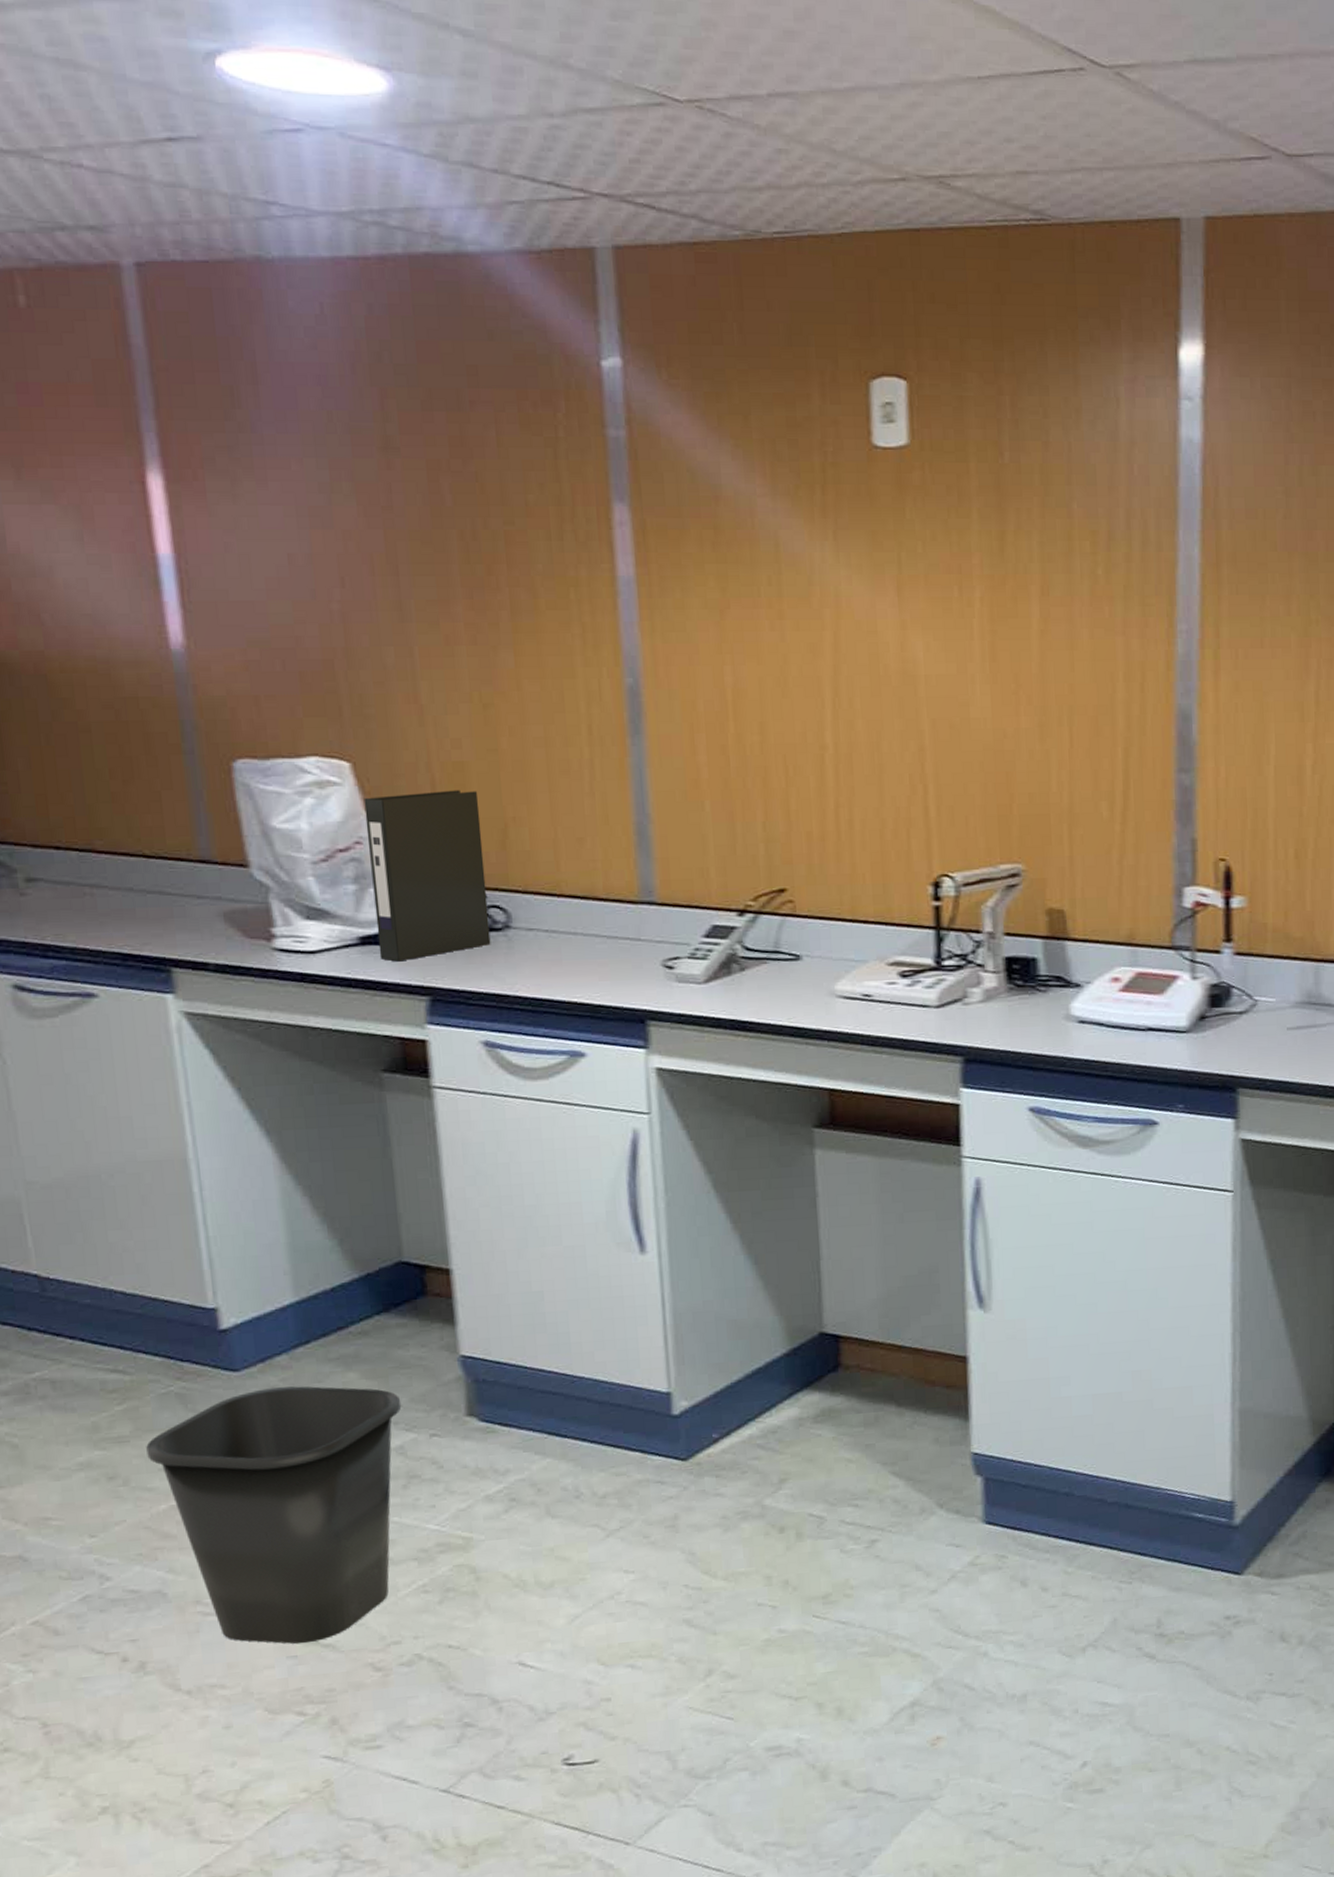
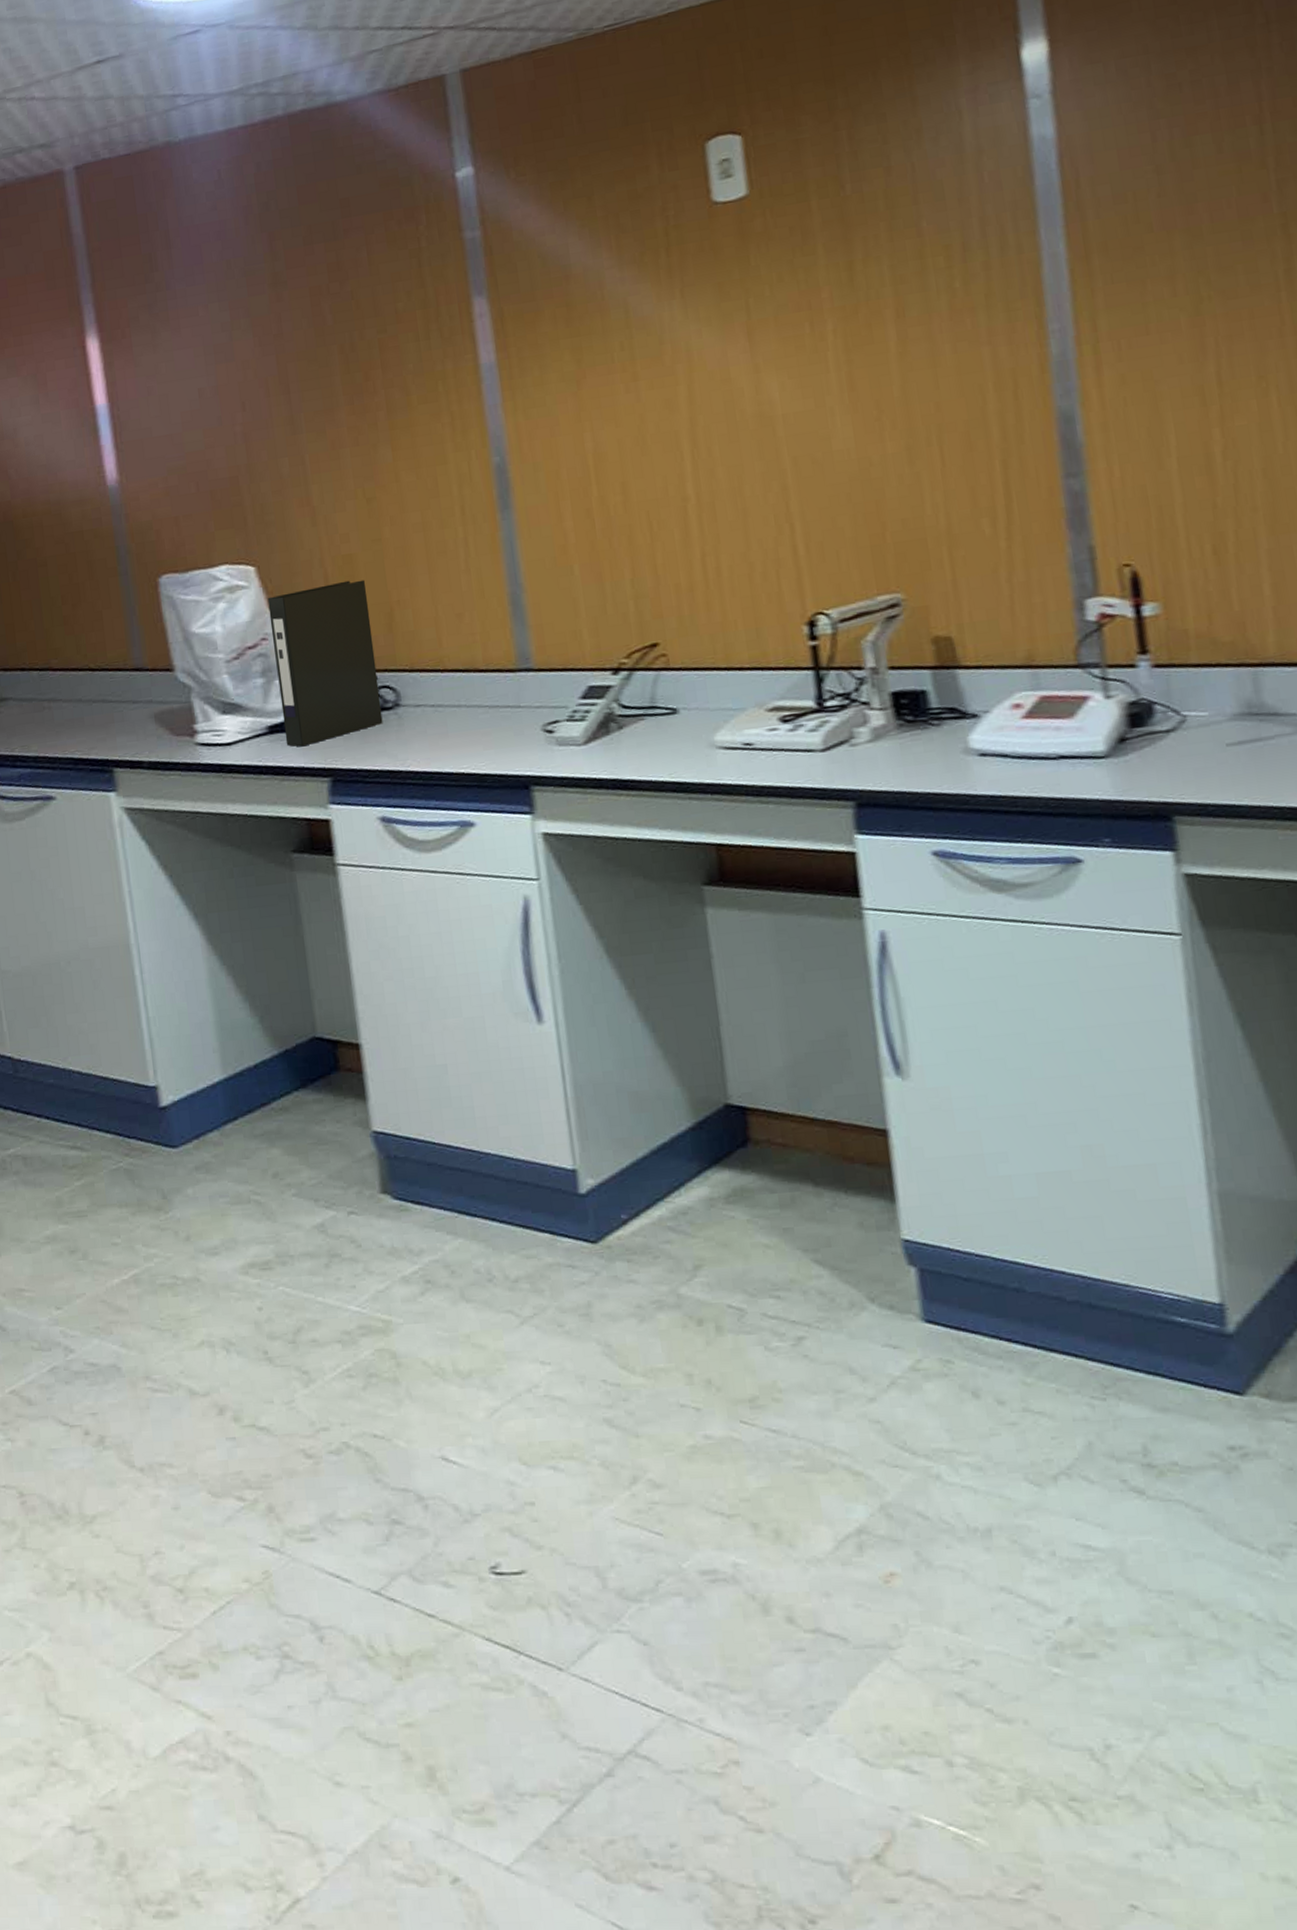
waste bin: present [146,1386,402,1644] -> none [101,1162,321,1426]

